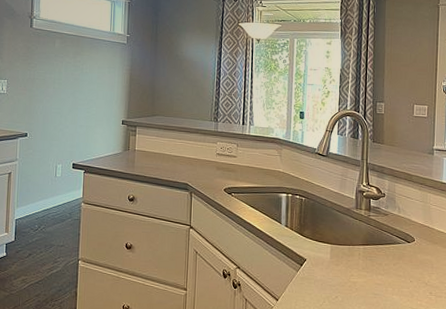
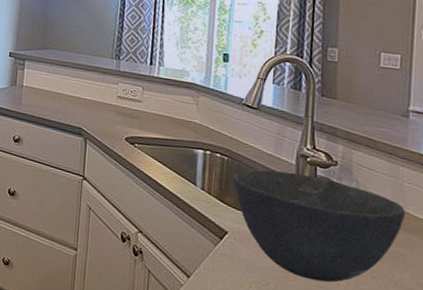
bowl: none [309,205,432,290] -> present [233,170,405,283]

